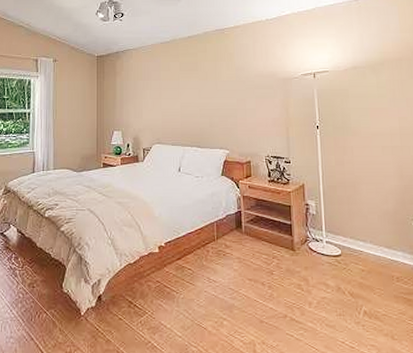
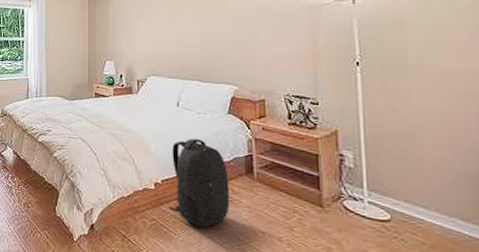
backpack: none [172,200,223,283] -> present [169,138,230,228]

